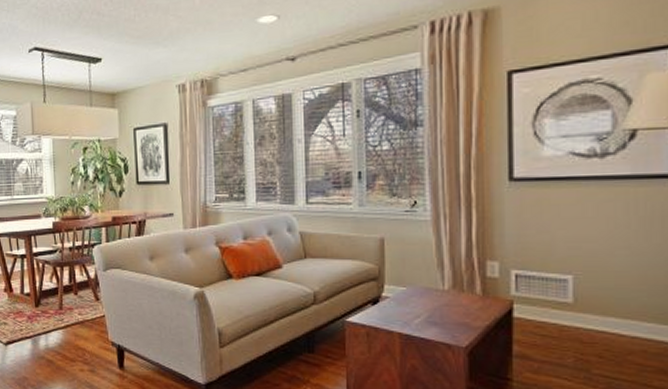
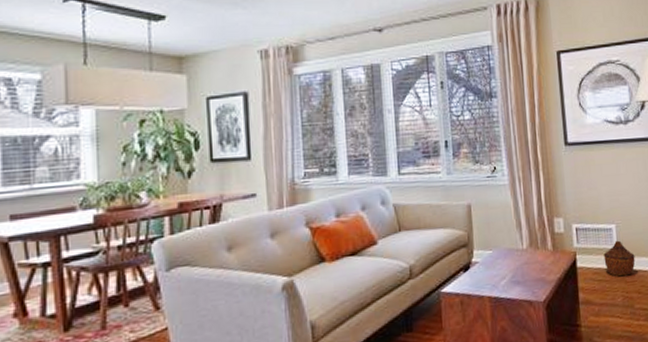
woven basket: none [552,294,599,336] -> present [603,240,635,277]

